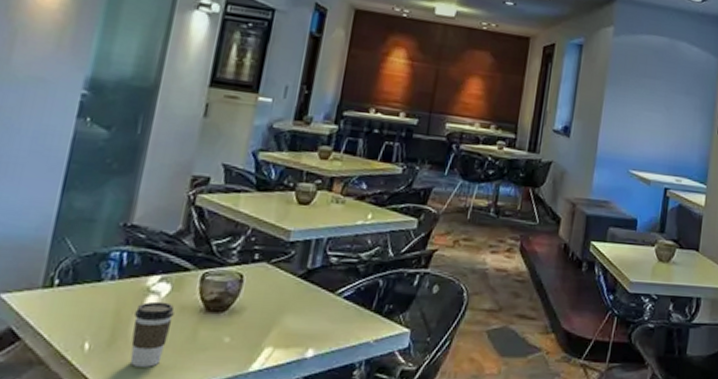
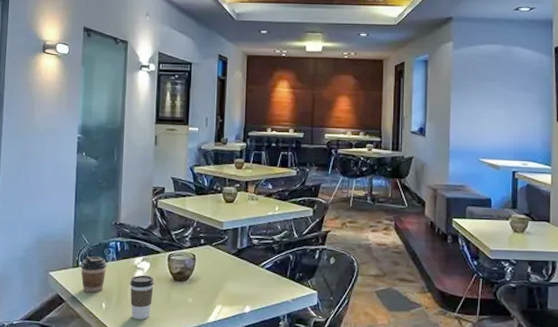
coffee cup: none [54,271,102,327] -> present [81,256,107,293]

